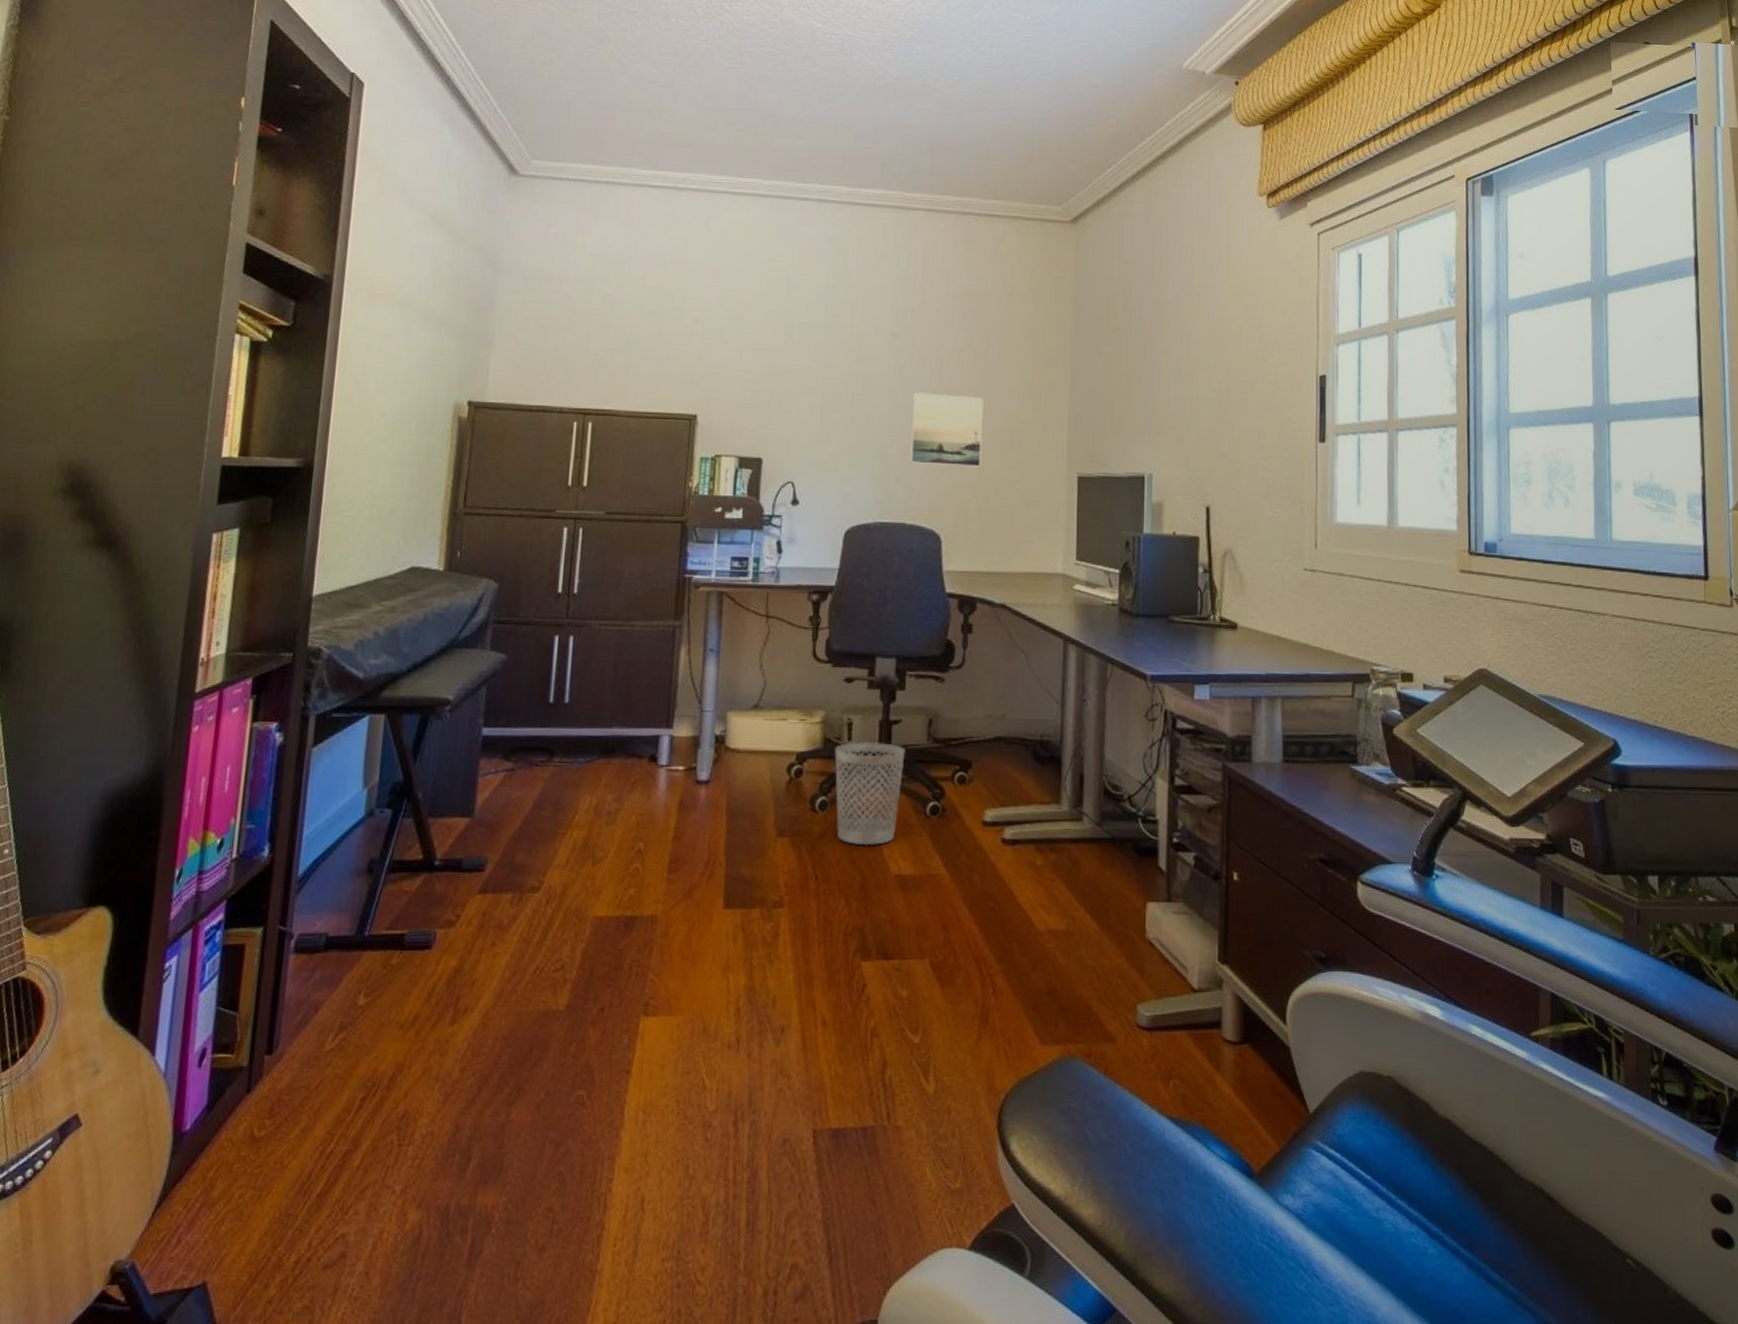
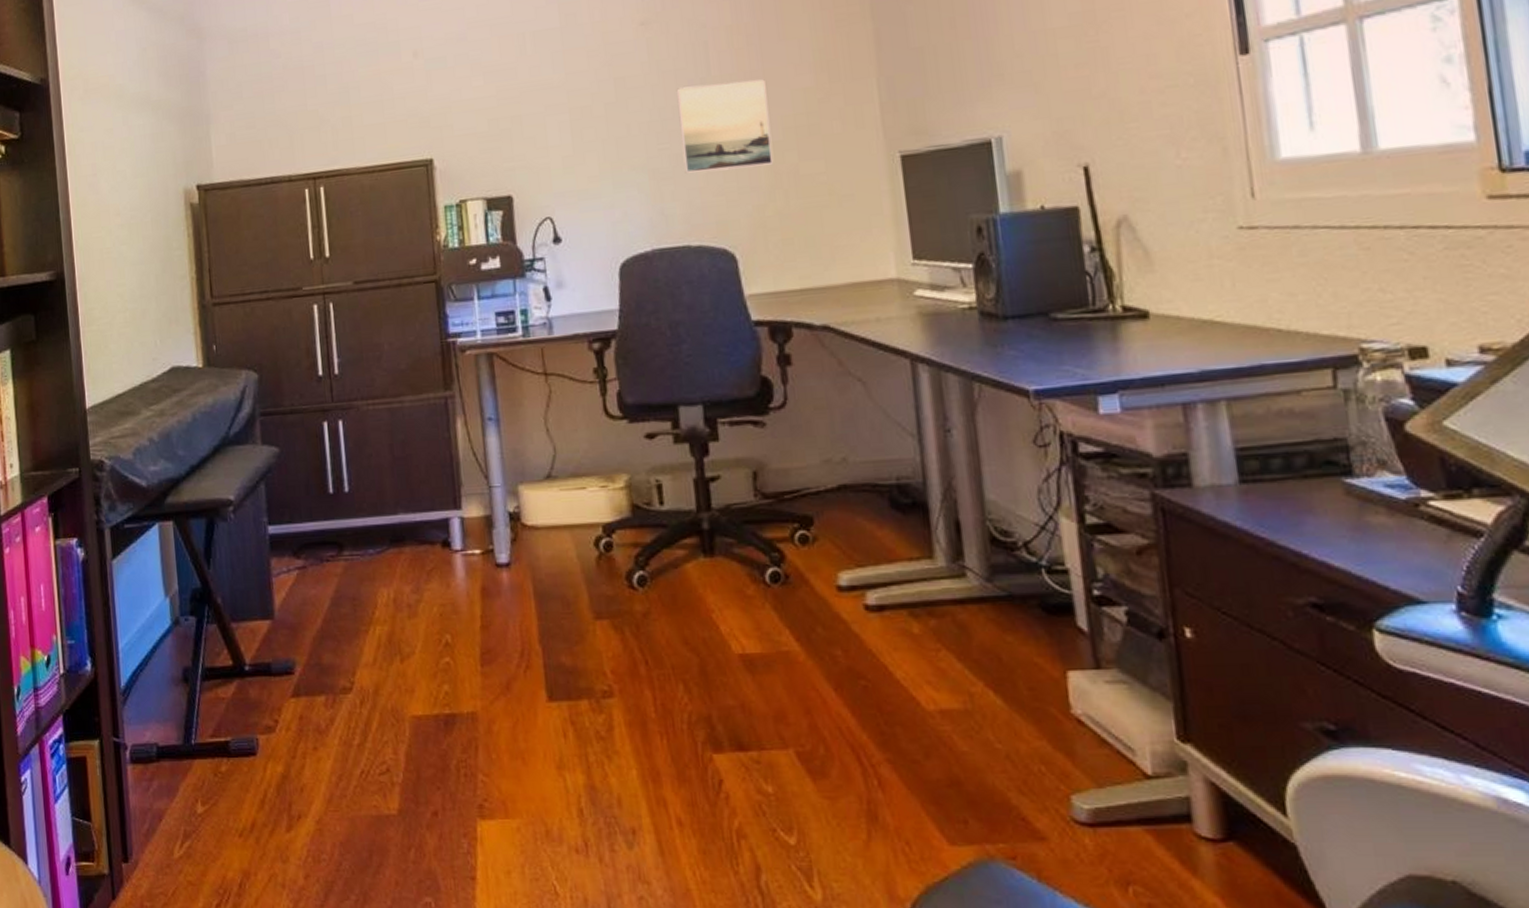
wastebasket: present [834,742,905,846] -> none [646,504,733,624]

